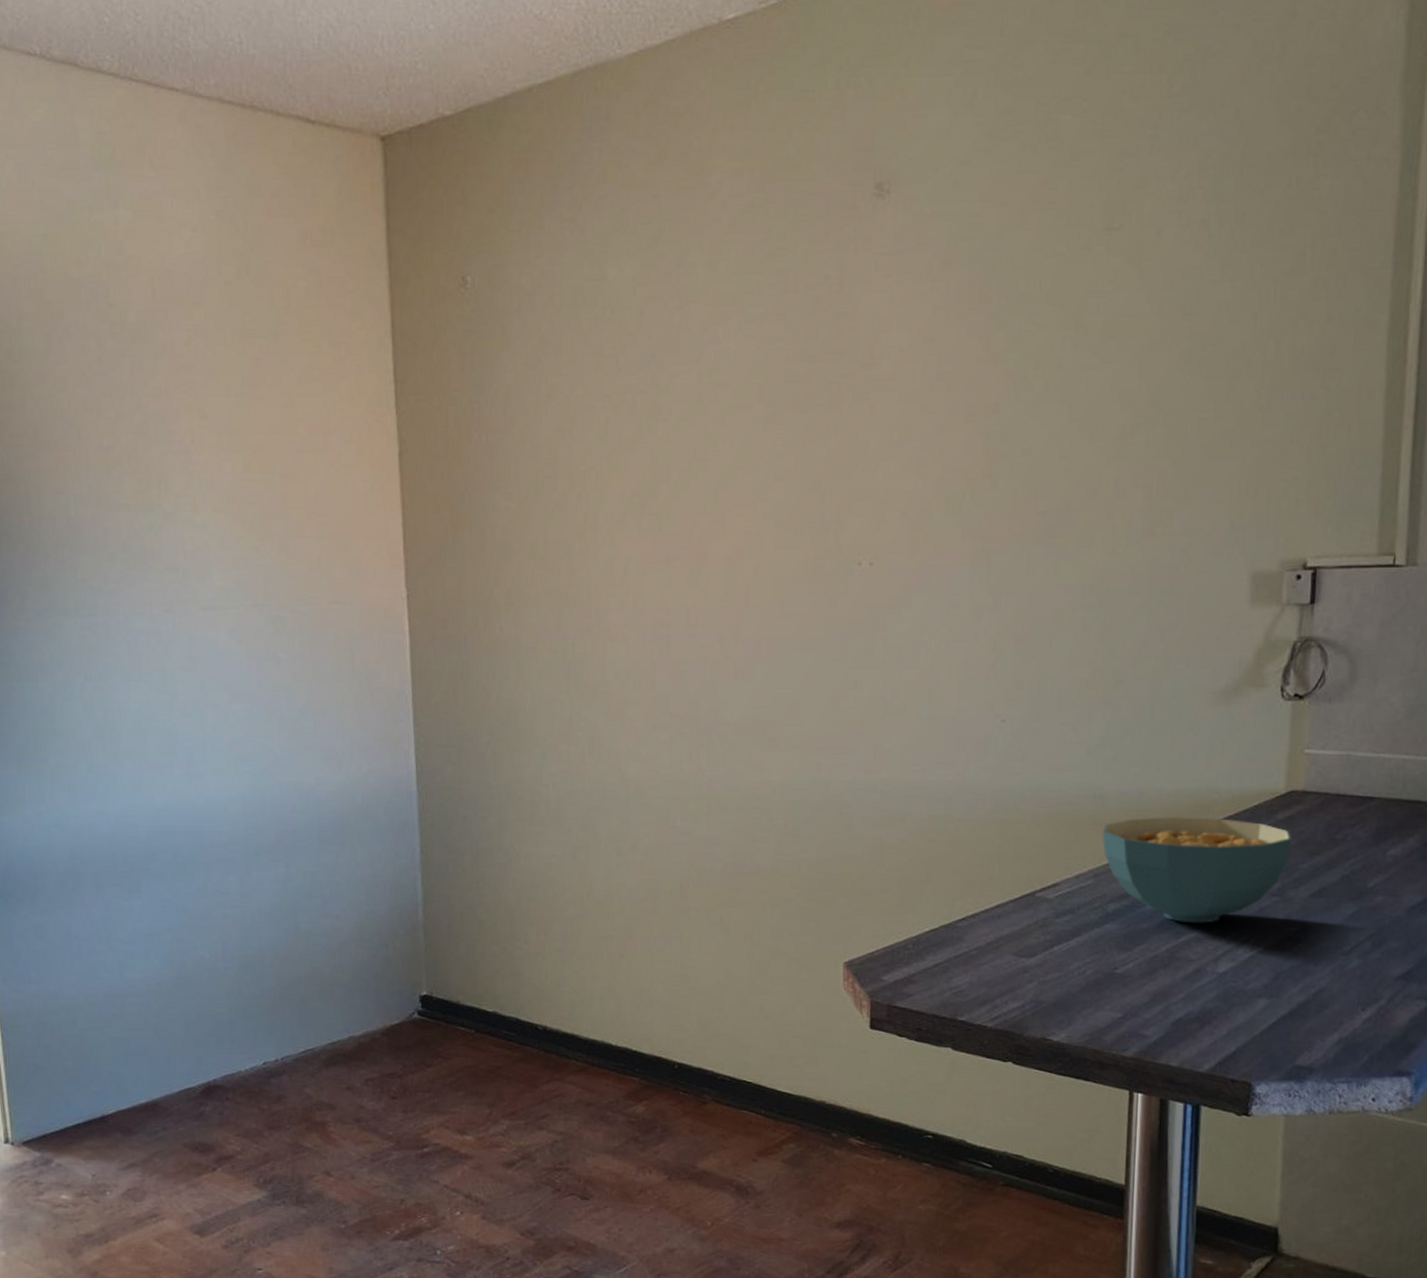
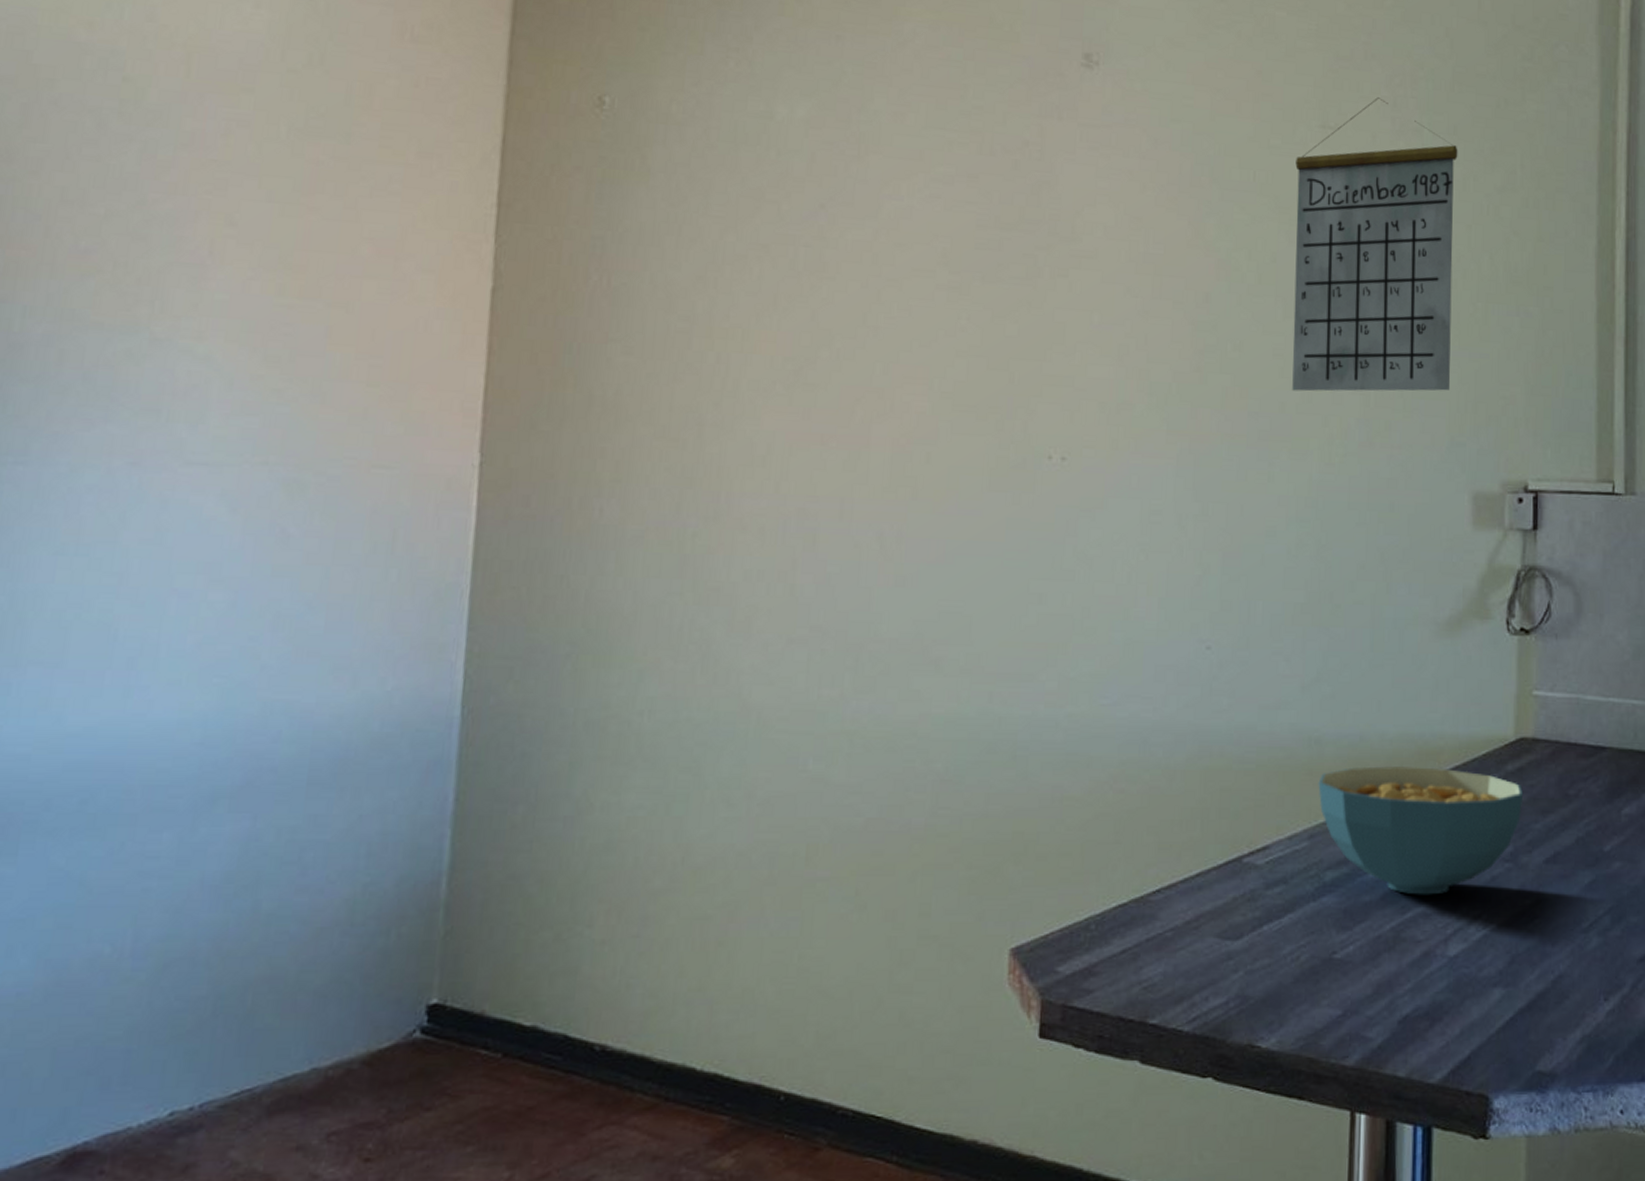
calendar: none [1078,192,1246,489] -> present [1292,97,1458,392]

